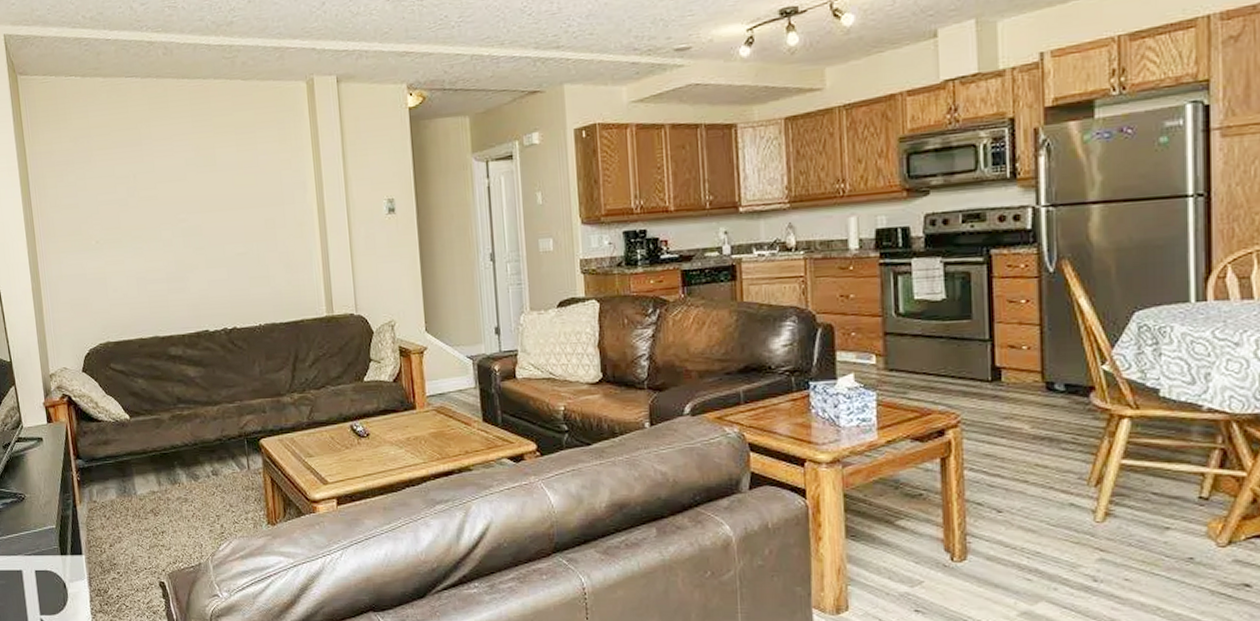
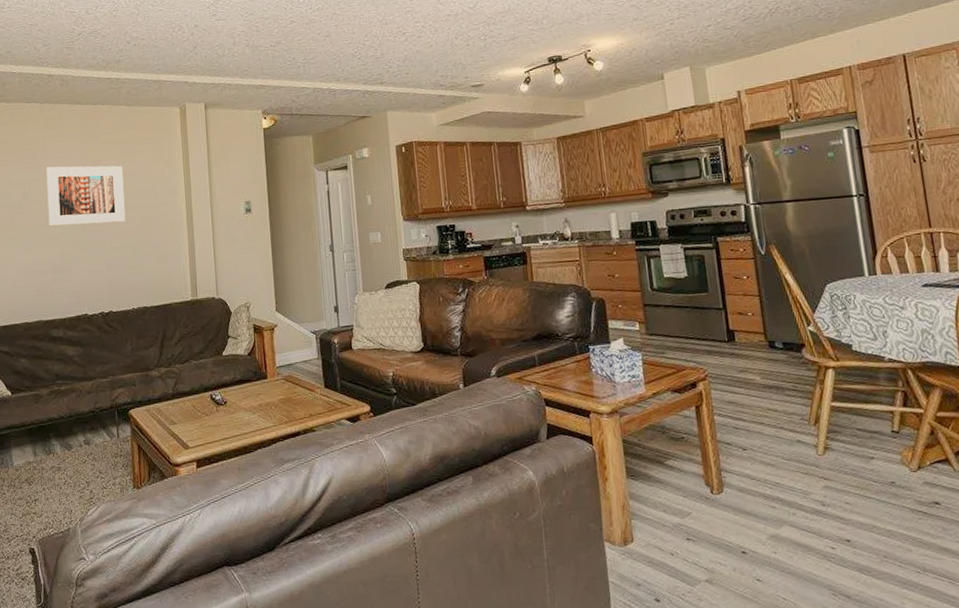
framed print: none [152,154,247,228] -> present [46,165,126,227]

